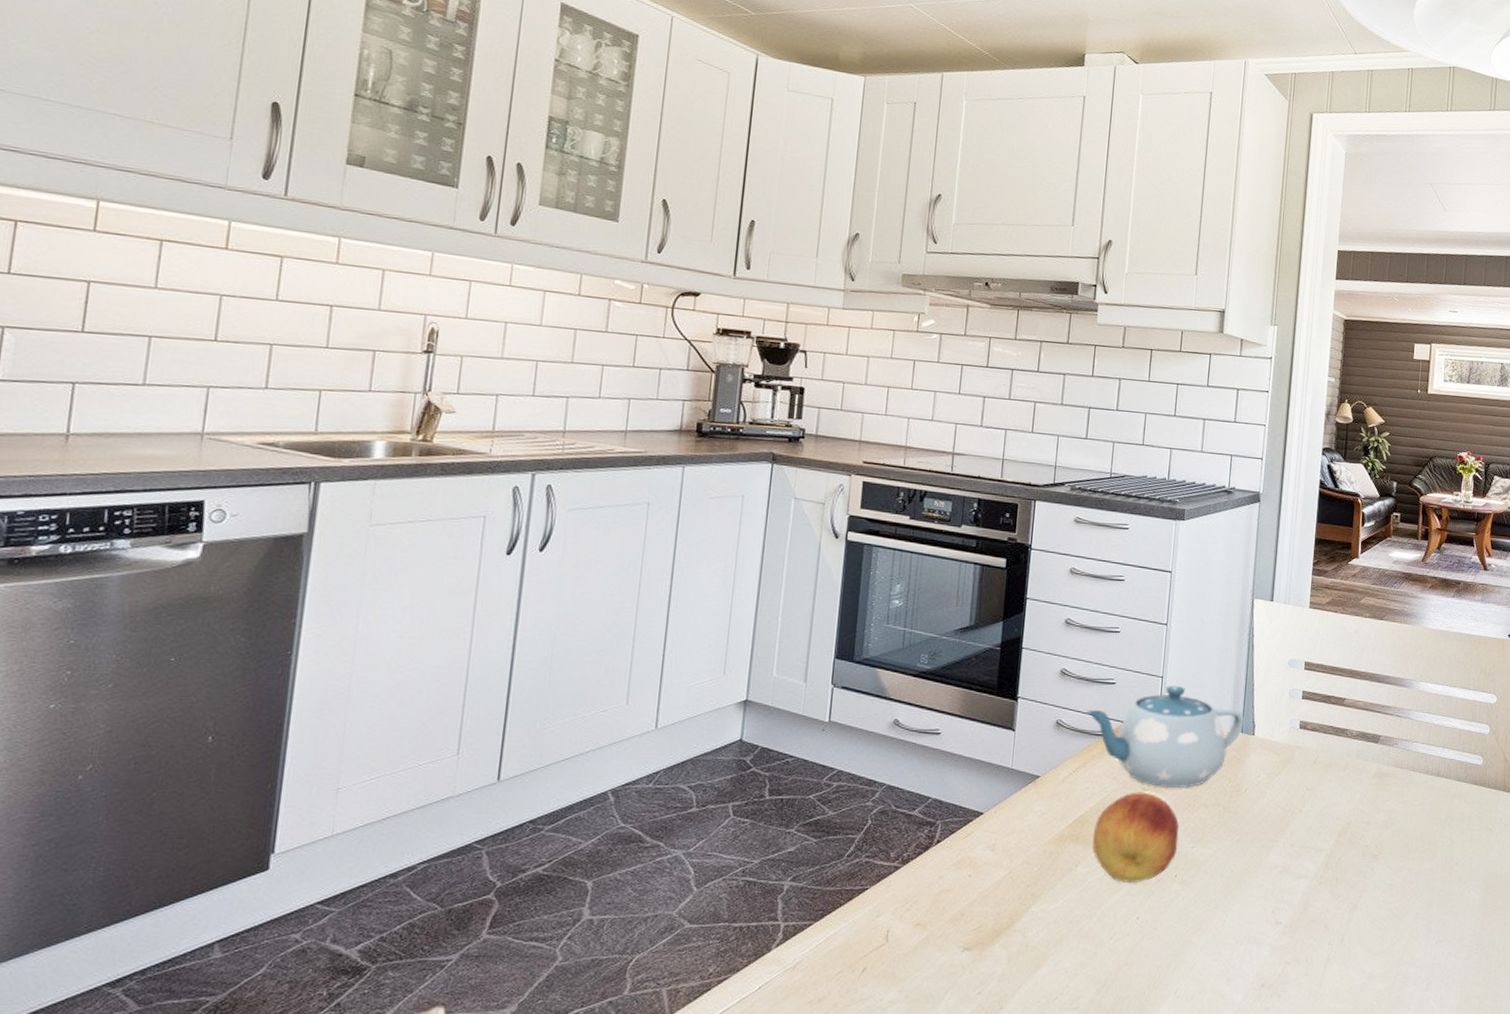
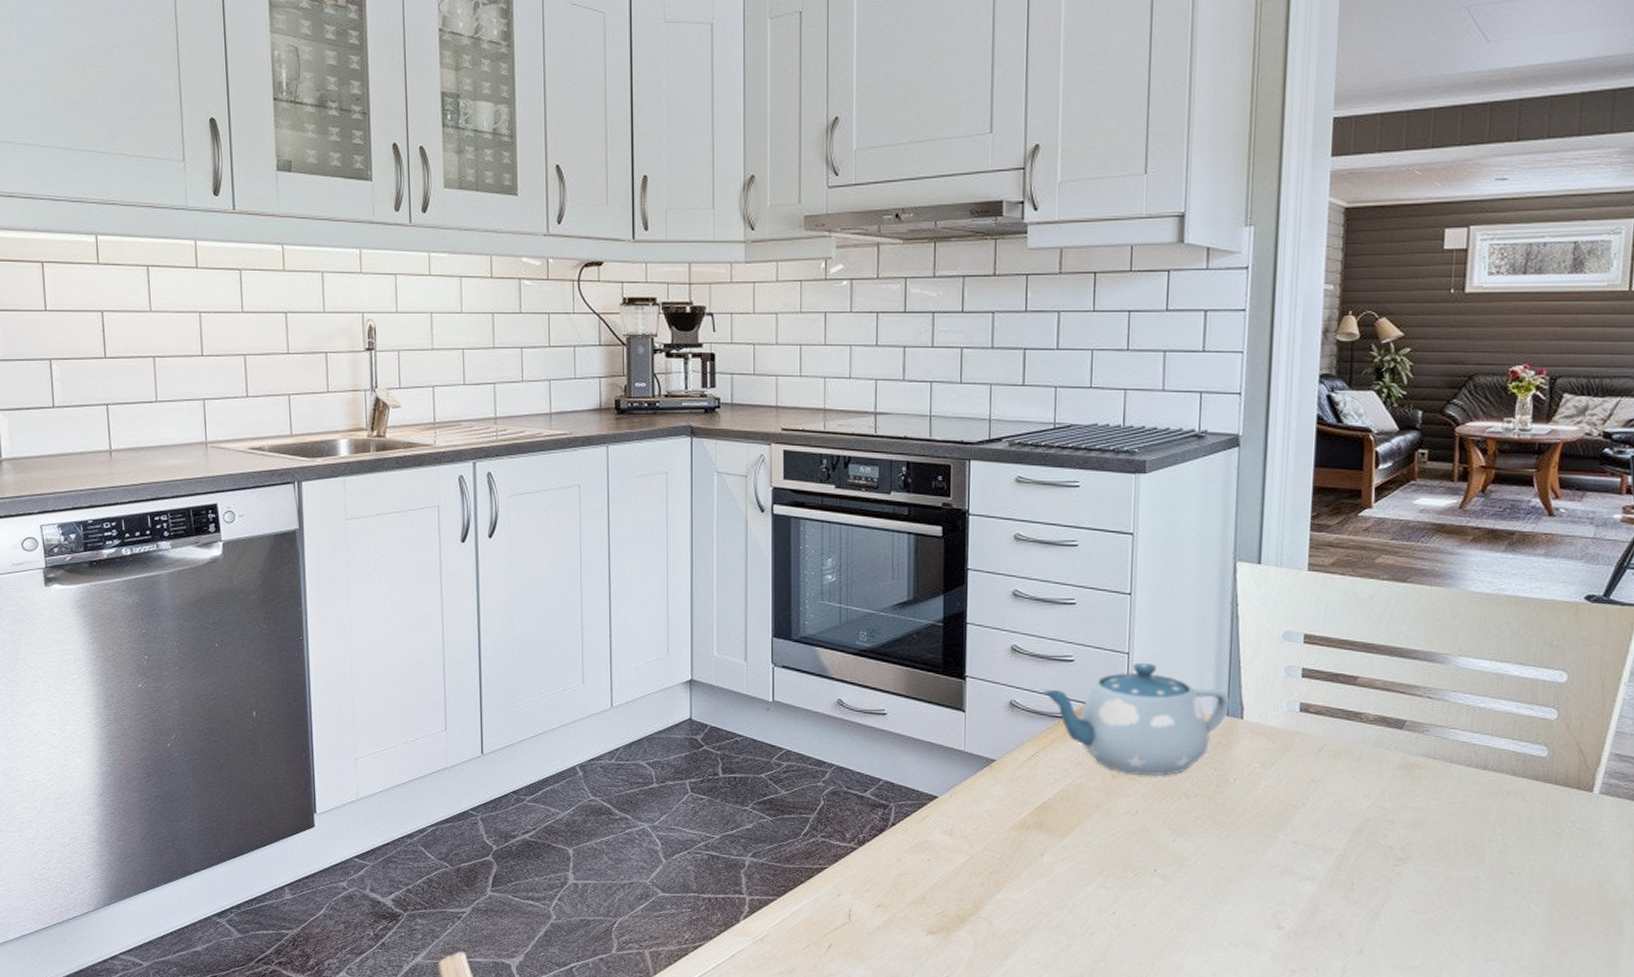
fruit: present [1091,792,1179,884] -> none [1057,779,1157,876]

